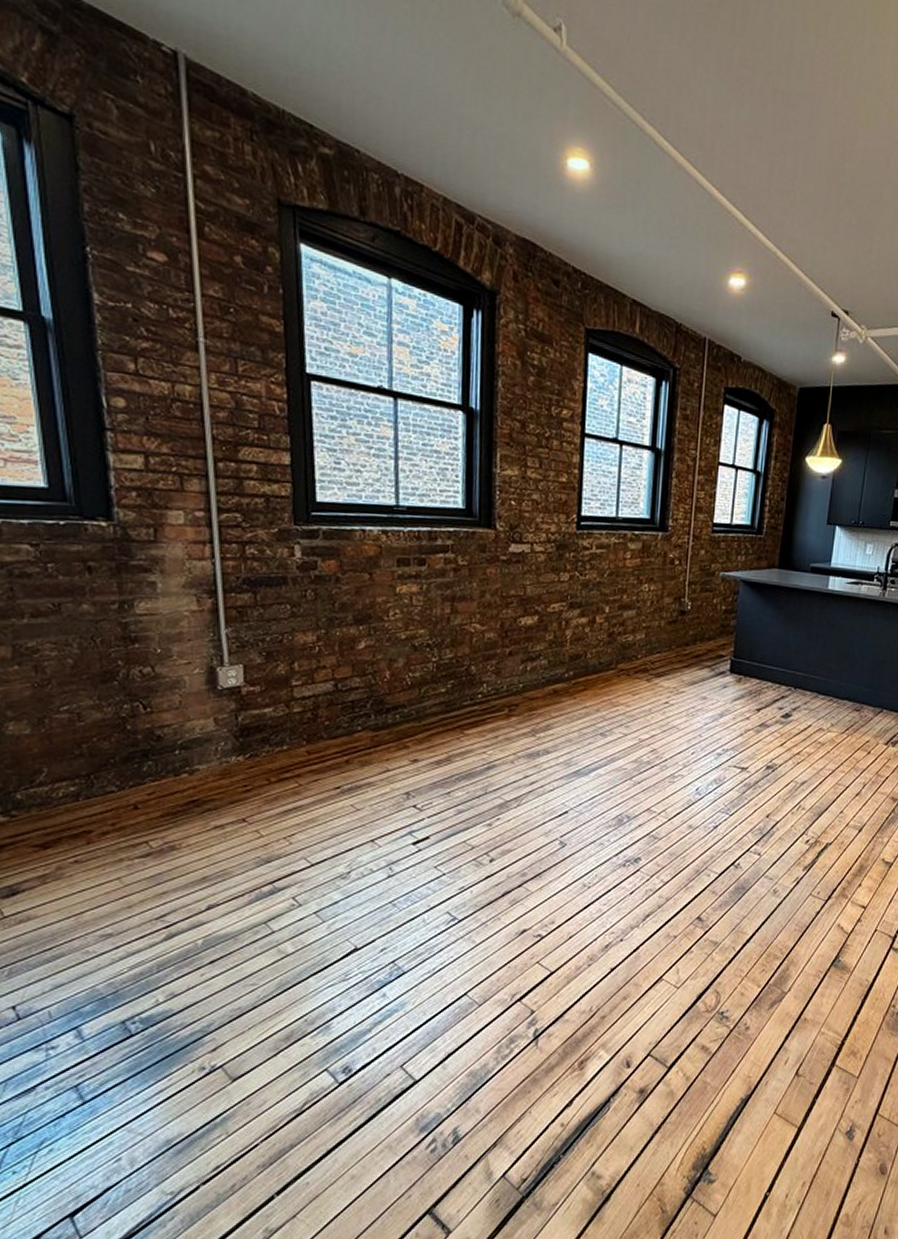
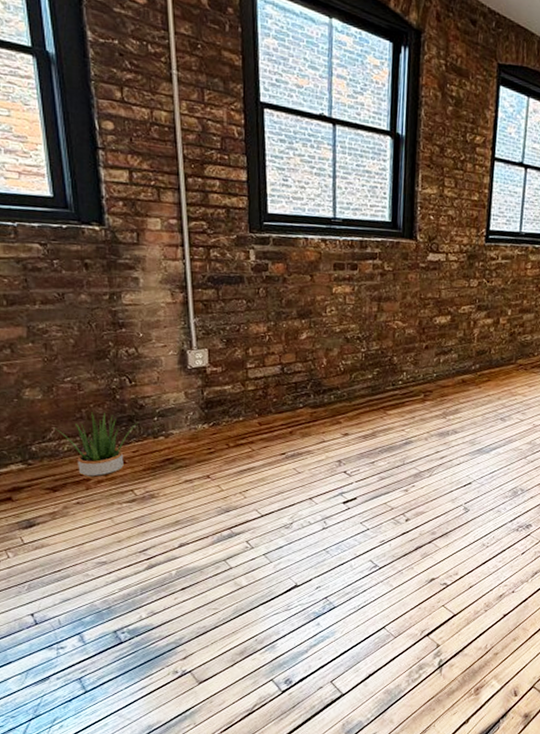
potted plant: none [44,746,155,828] -> present [53,411,138,477]

